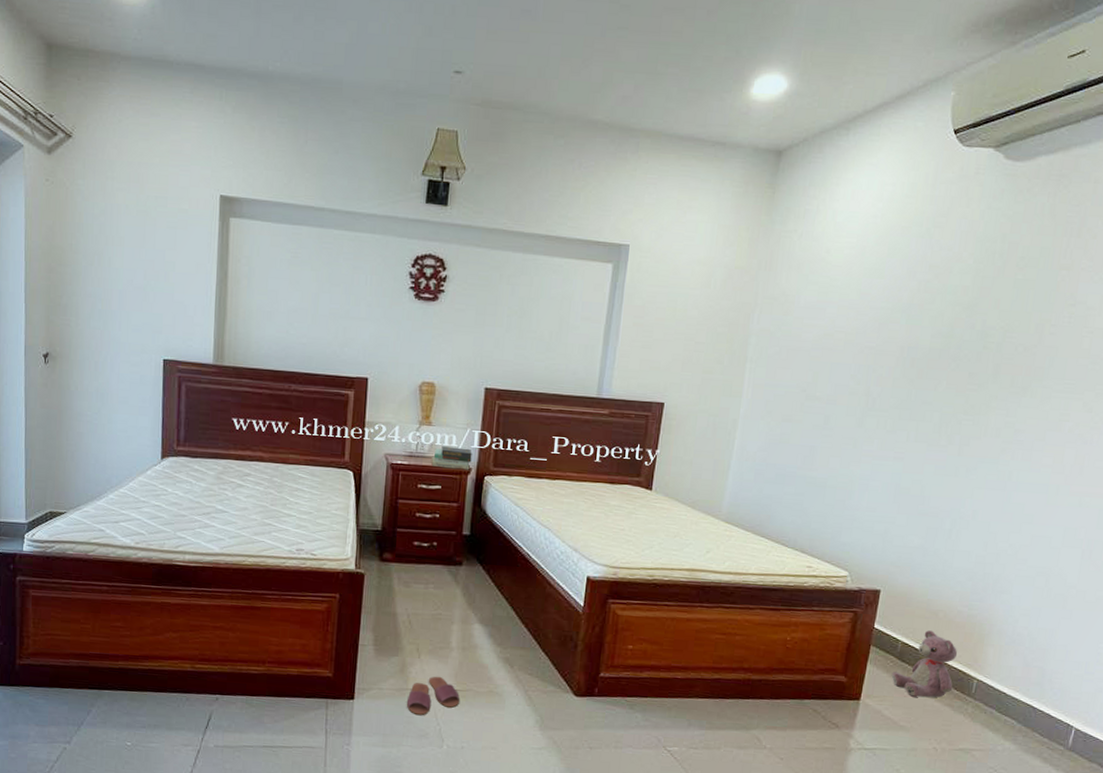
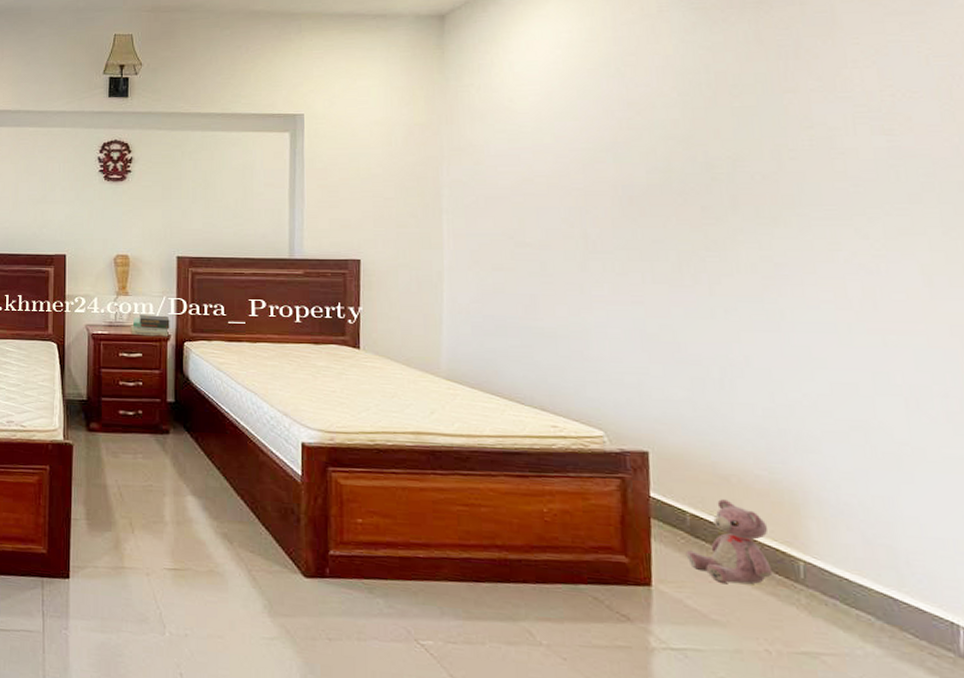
slippers: present [406,676,460,715] -> none [123,553,179,597]

